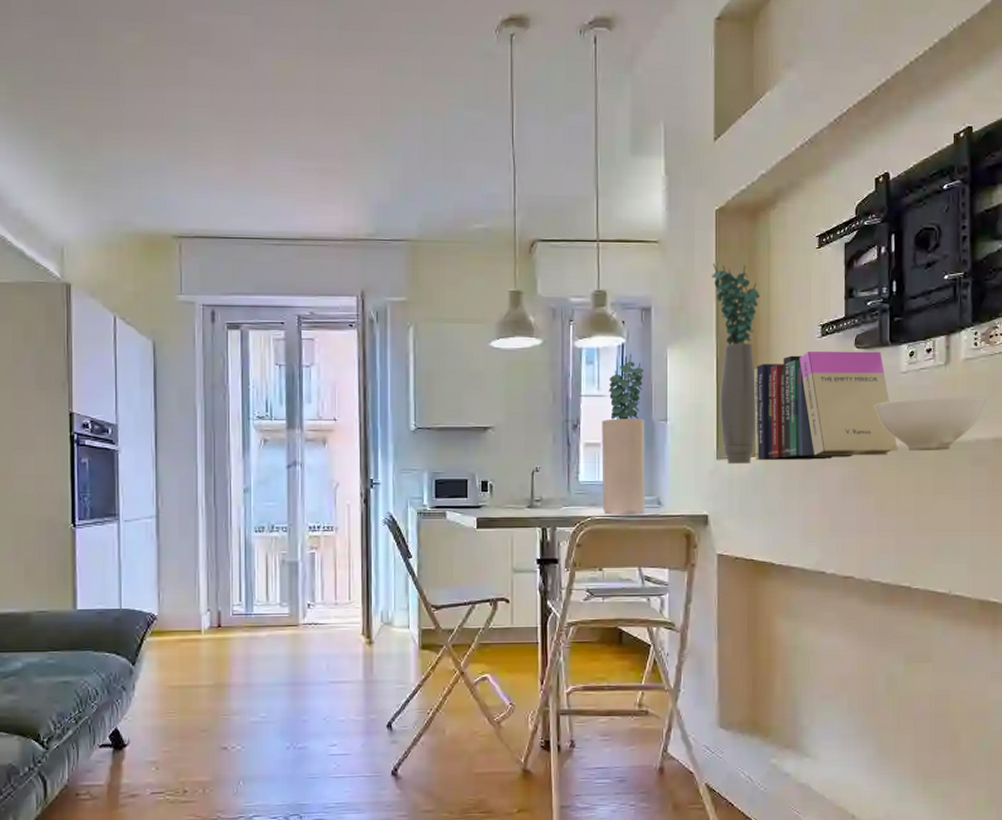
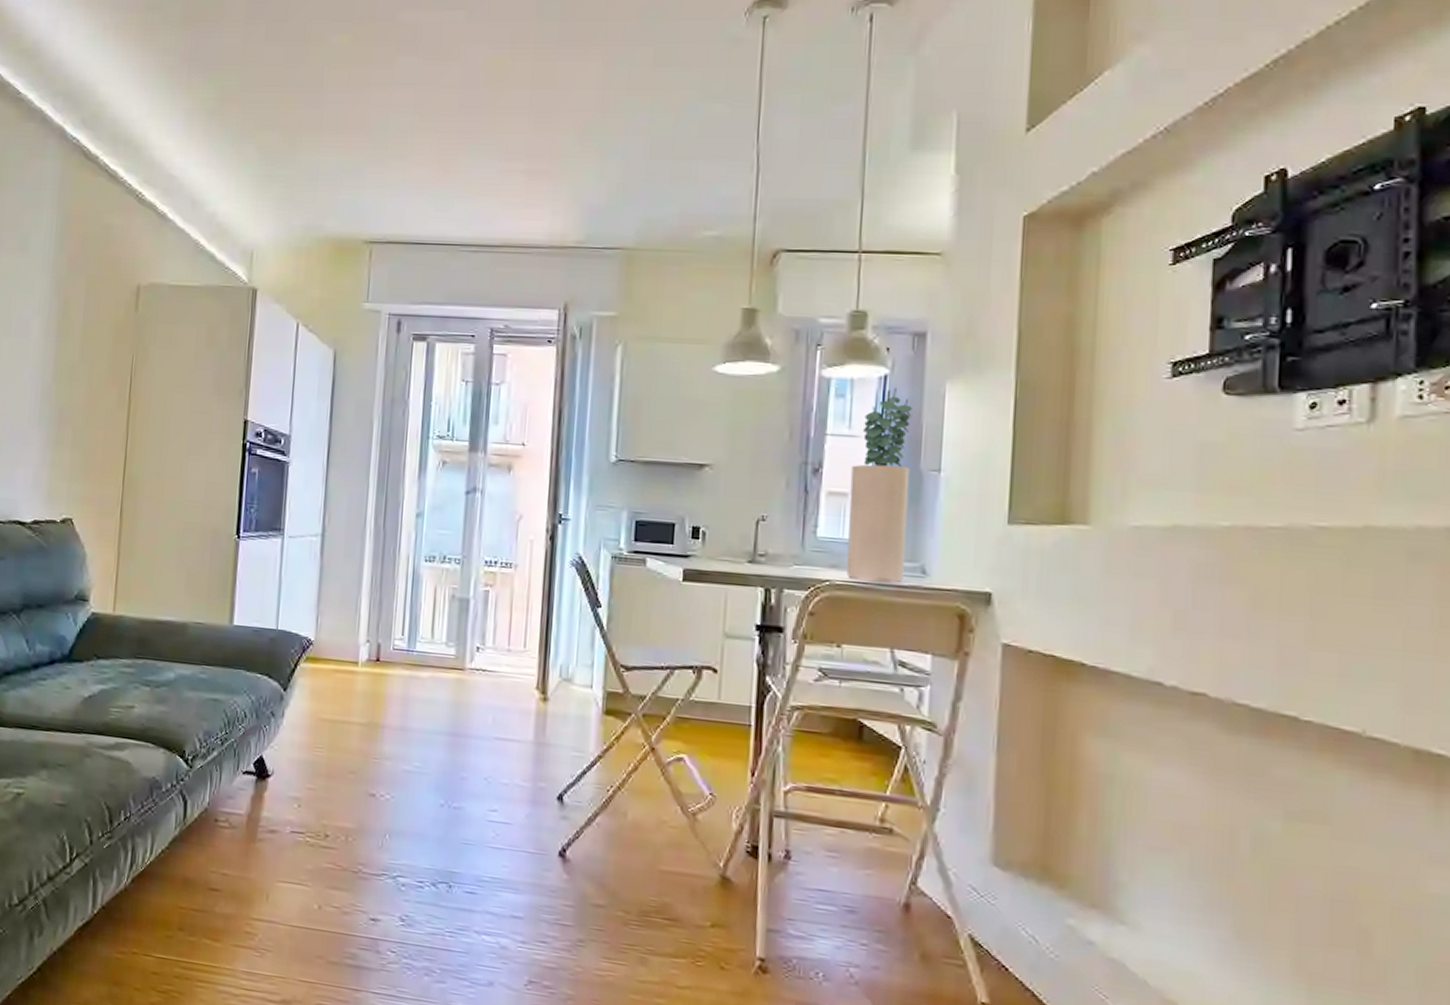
vase: present [712,263,761,465] -> none [1014,280,1083,534]
books: present [754,351,898,461] -> none [1064,395,1286,537]
bowl: present [875,397,986,451] -> none [1251,465,1435,538]

